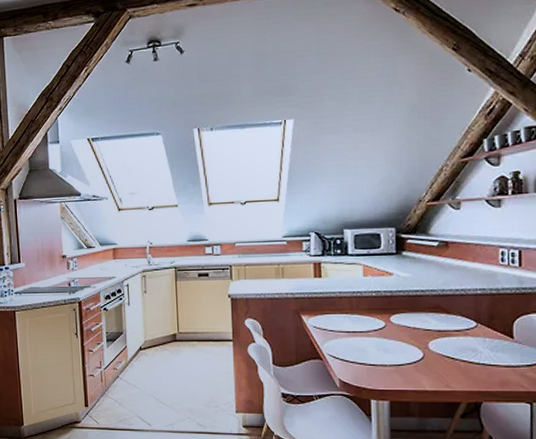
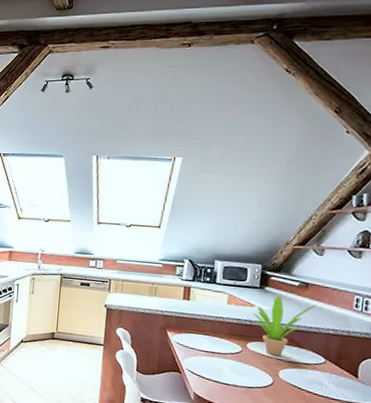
potted plant: none [391,260,460,327] -> present [252,296,317,357]

